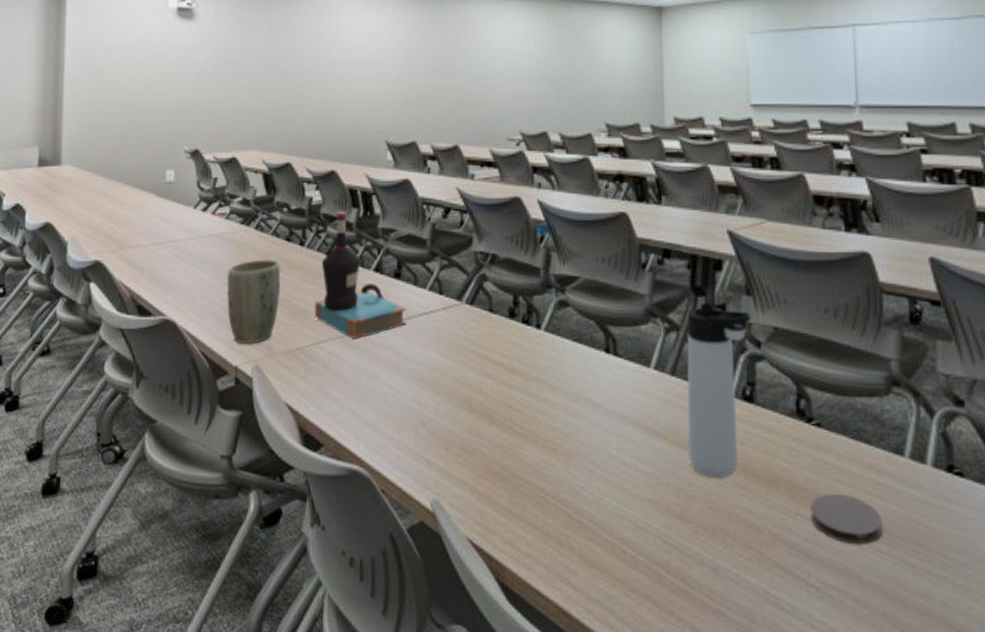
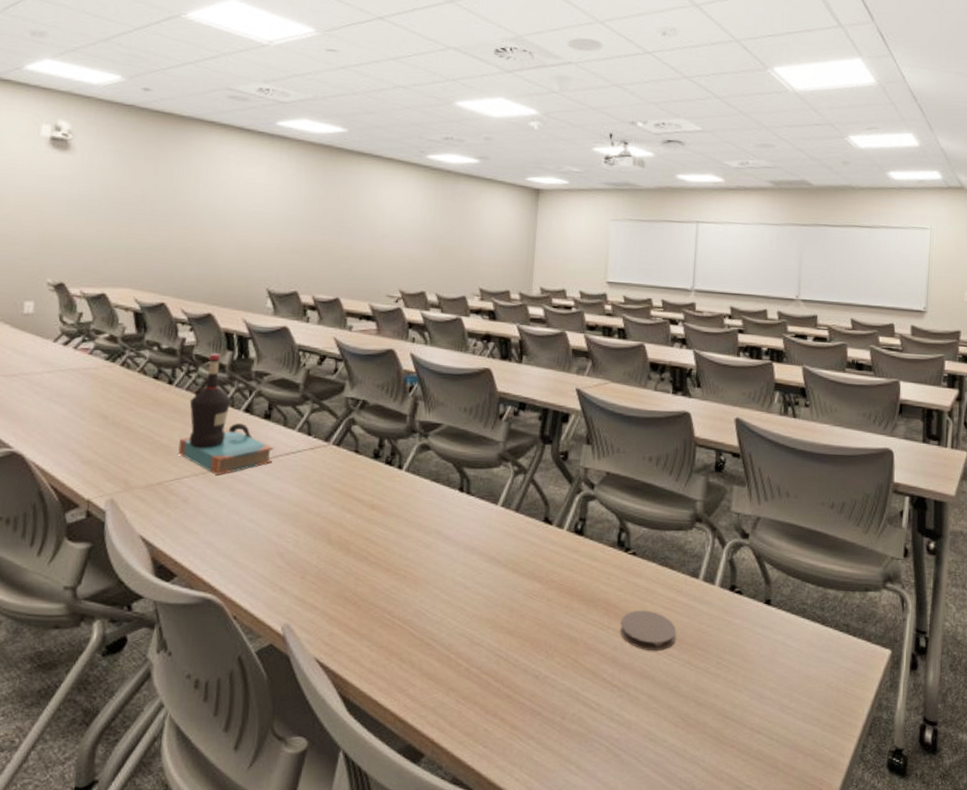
plant pot: present [226,258,281,345] -> none [83,395,146,479]
thermos bottle: present [686,303,751,478] -> none [522,450,589,599]

